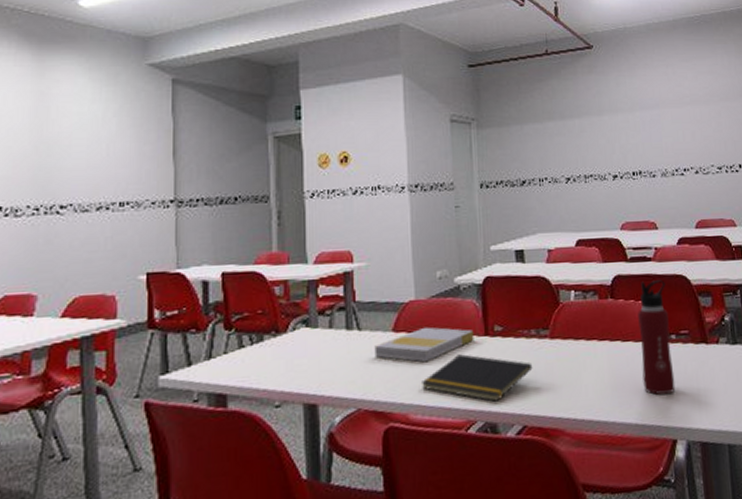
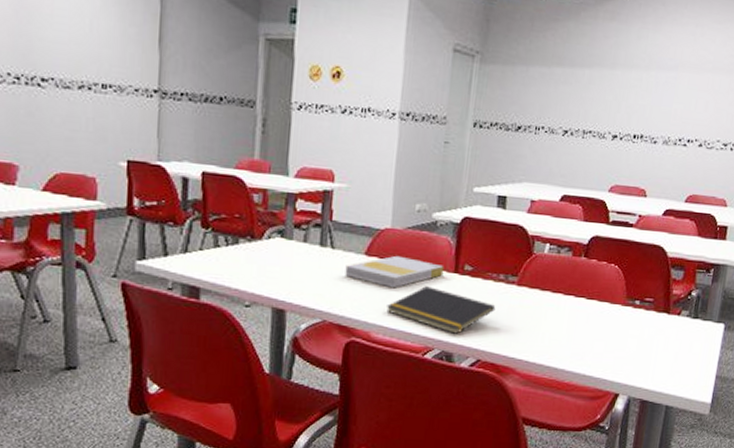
water bottle: present [638,280,676,395] -> none [598,246,642,354]

